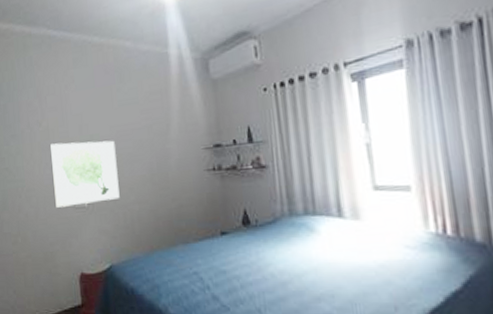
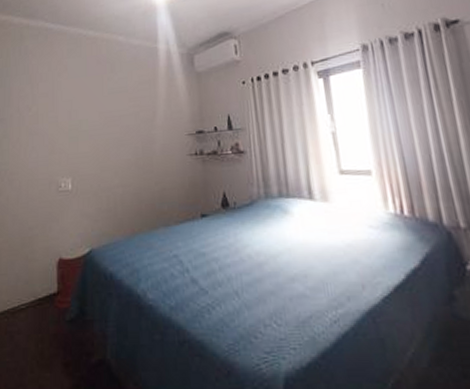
wall art: present [50,140,120,208] -> none [39,125,104,191]

